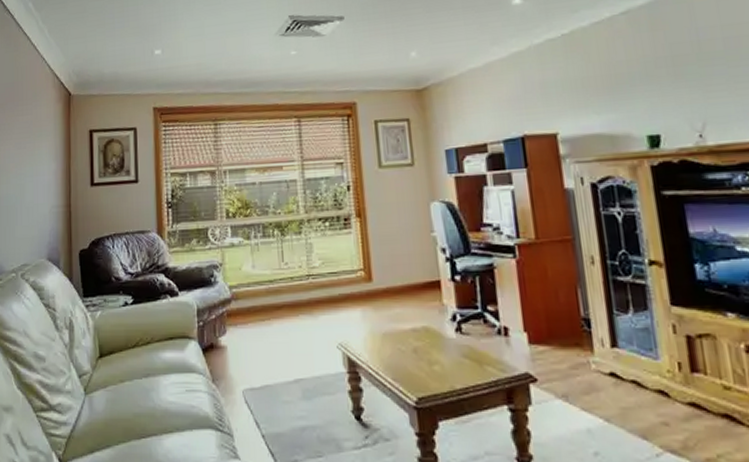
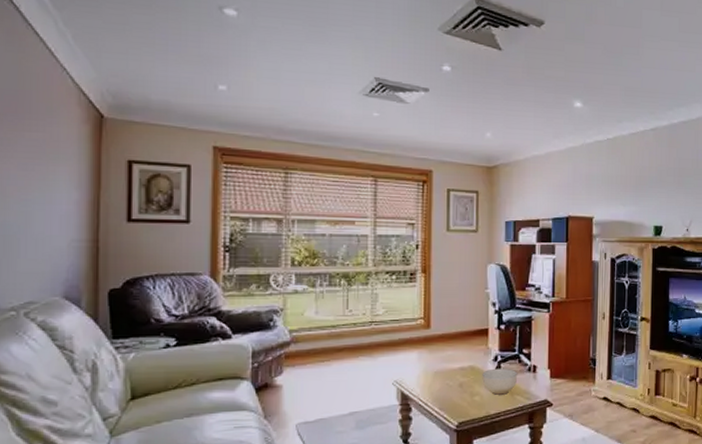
bowl: none [439,330,485,364] -> present [482,368,518,395]

